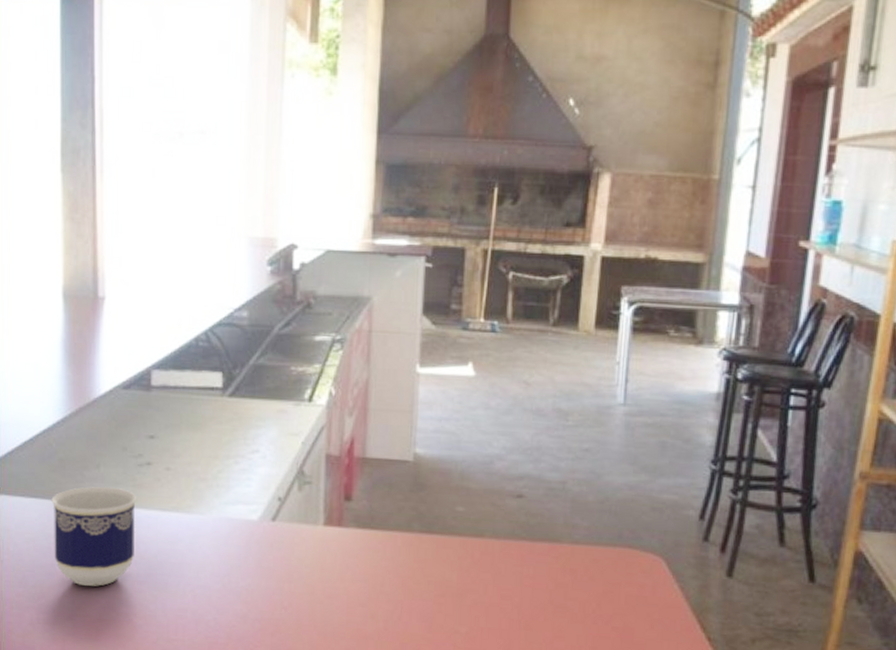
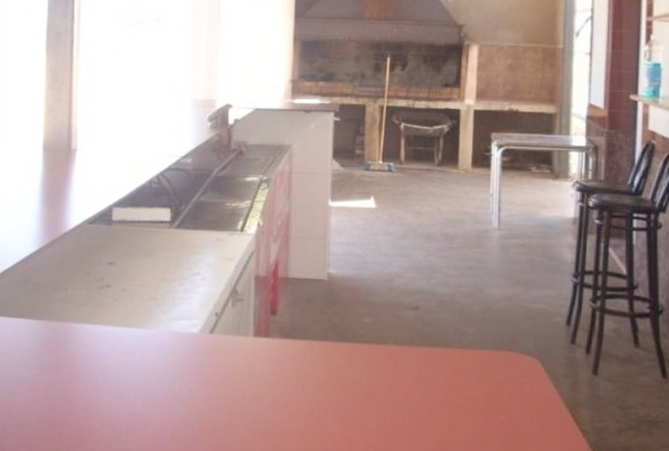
cup: present [51,486,137,586] -> none [26,306,98,394]

